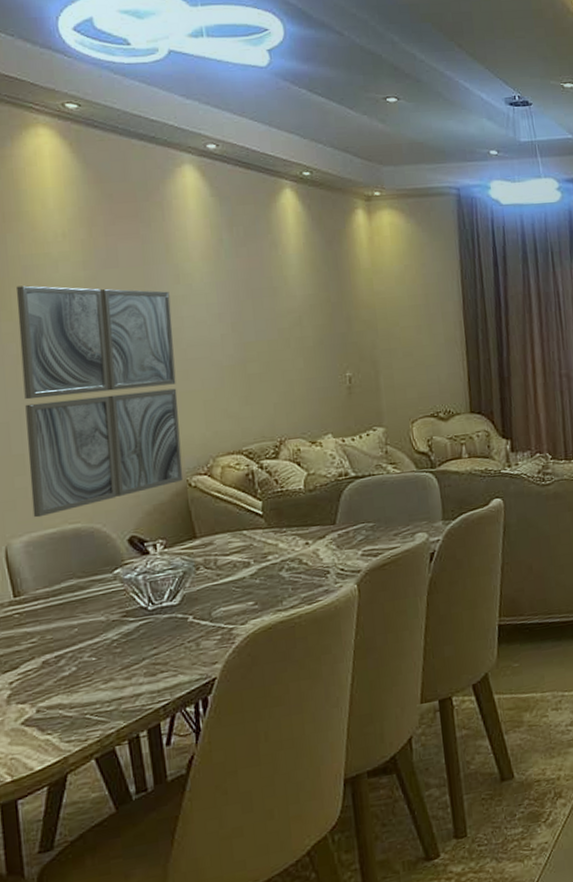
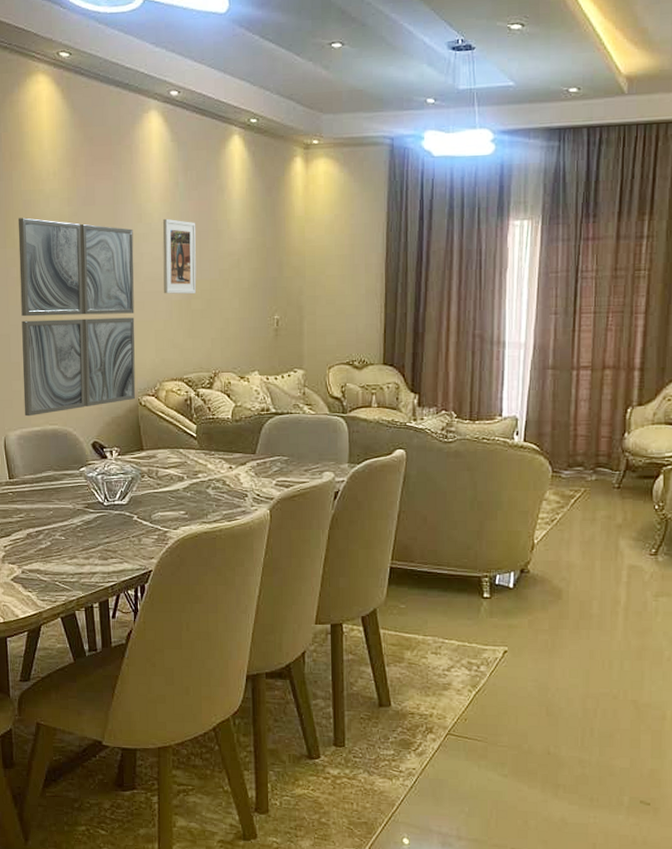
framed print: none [206,277,252,360] -> present [162,218,197,295]

